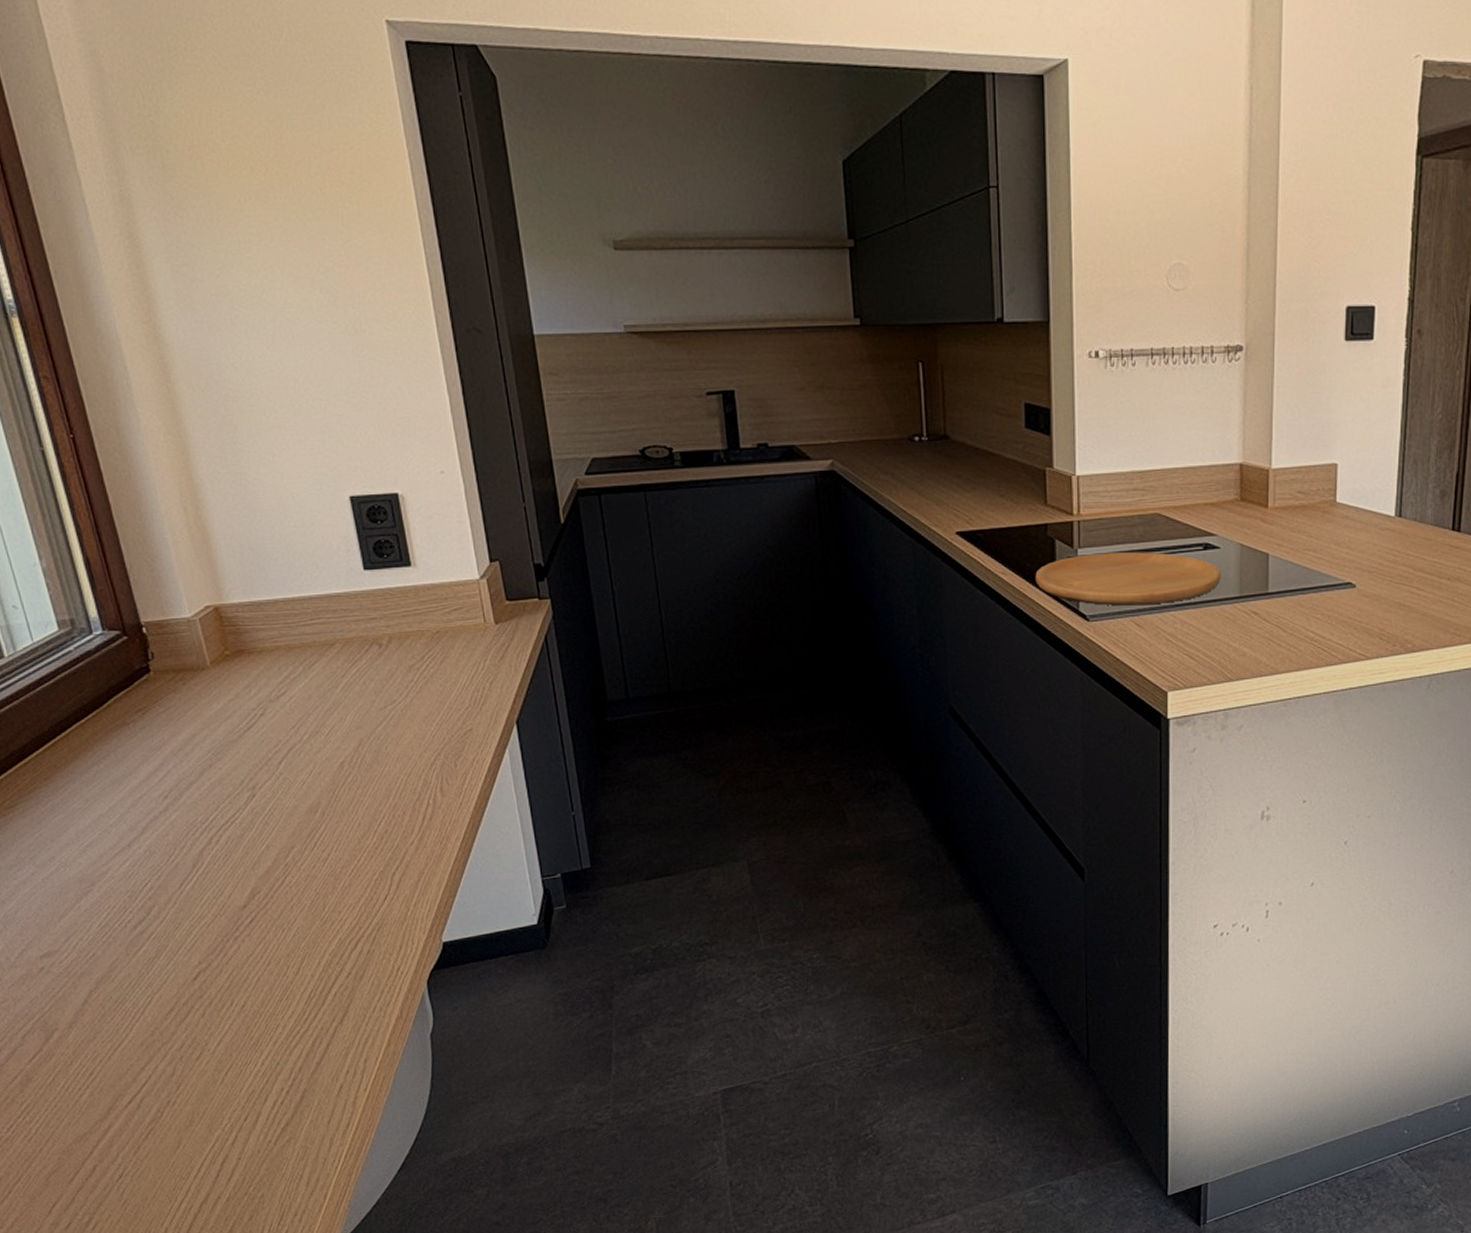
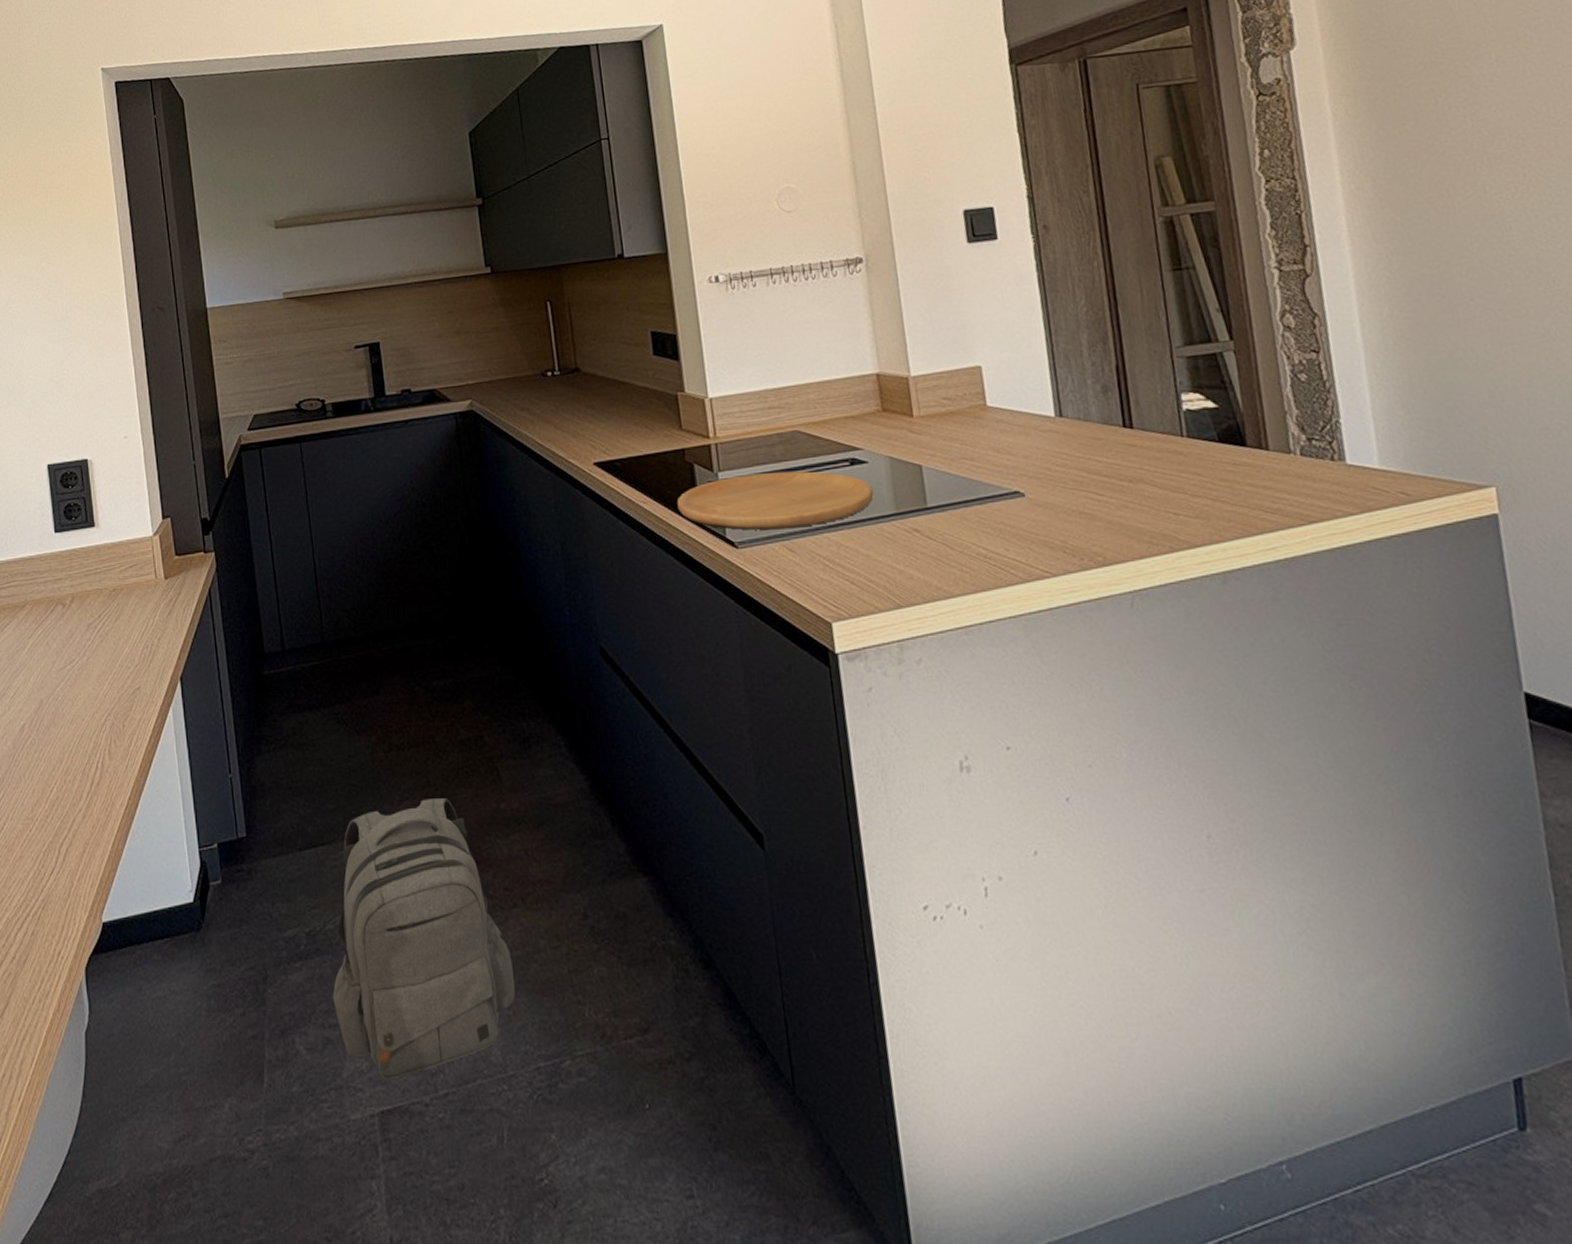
backpack: none [678,836,851,1065] -> present [332,798,515,1080]

